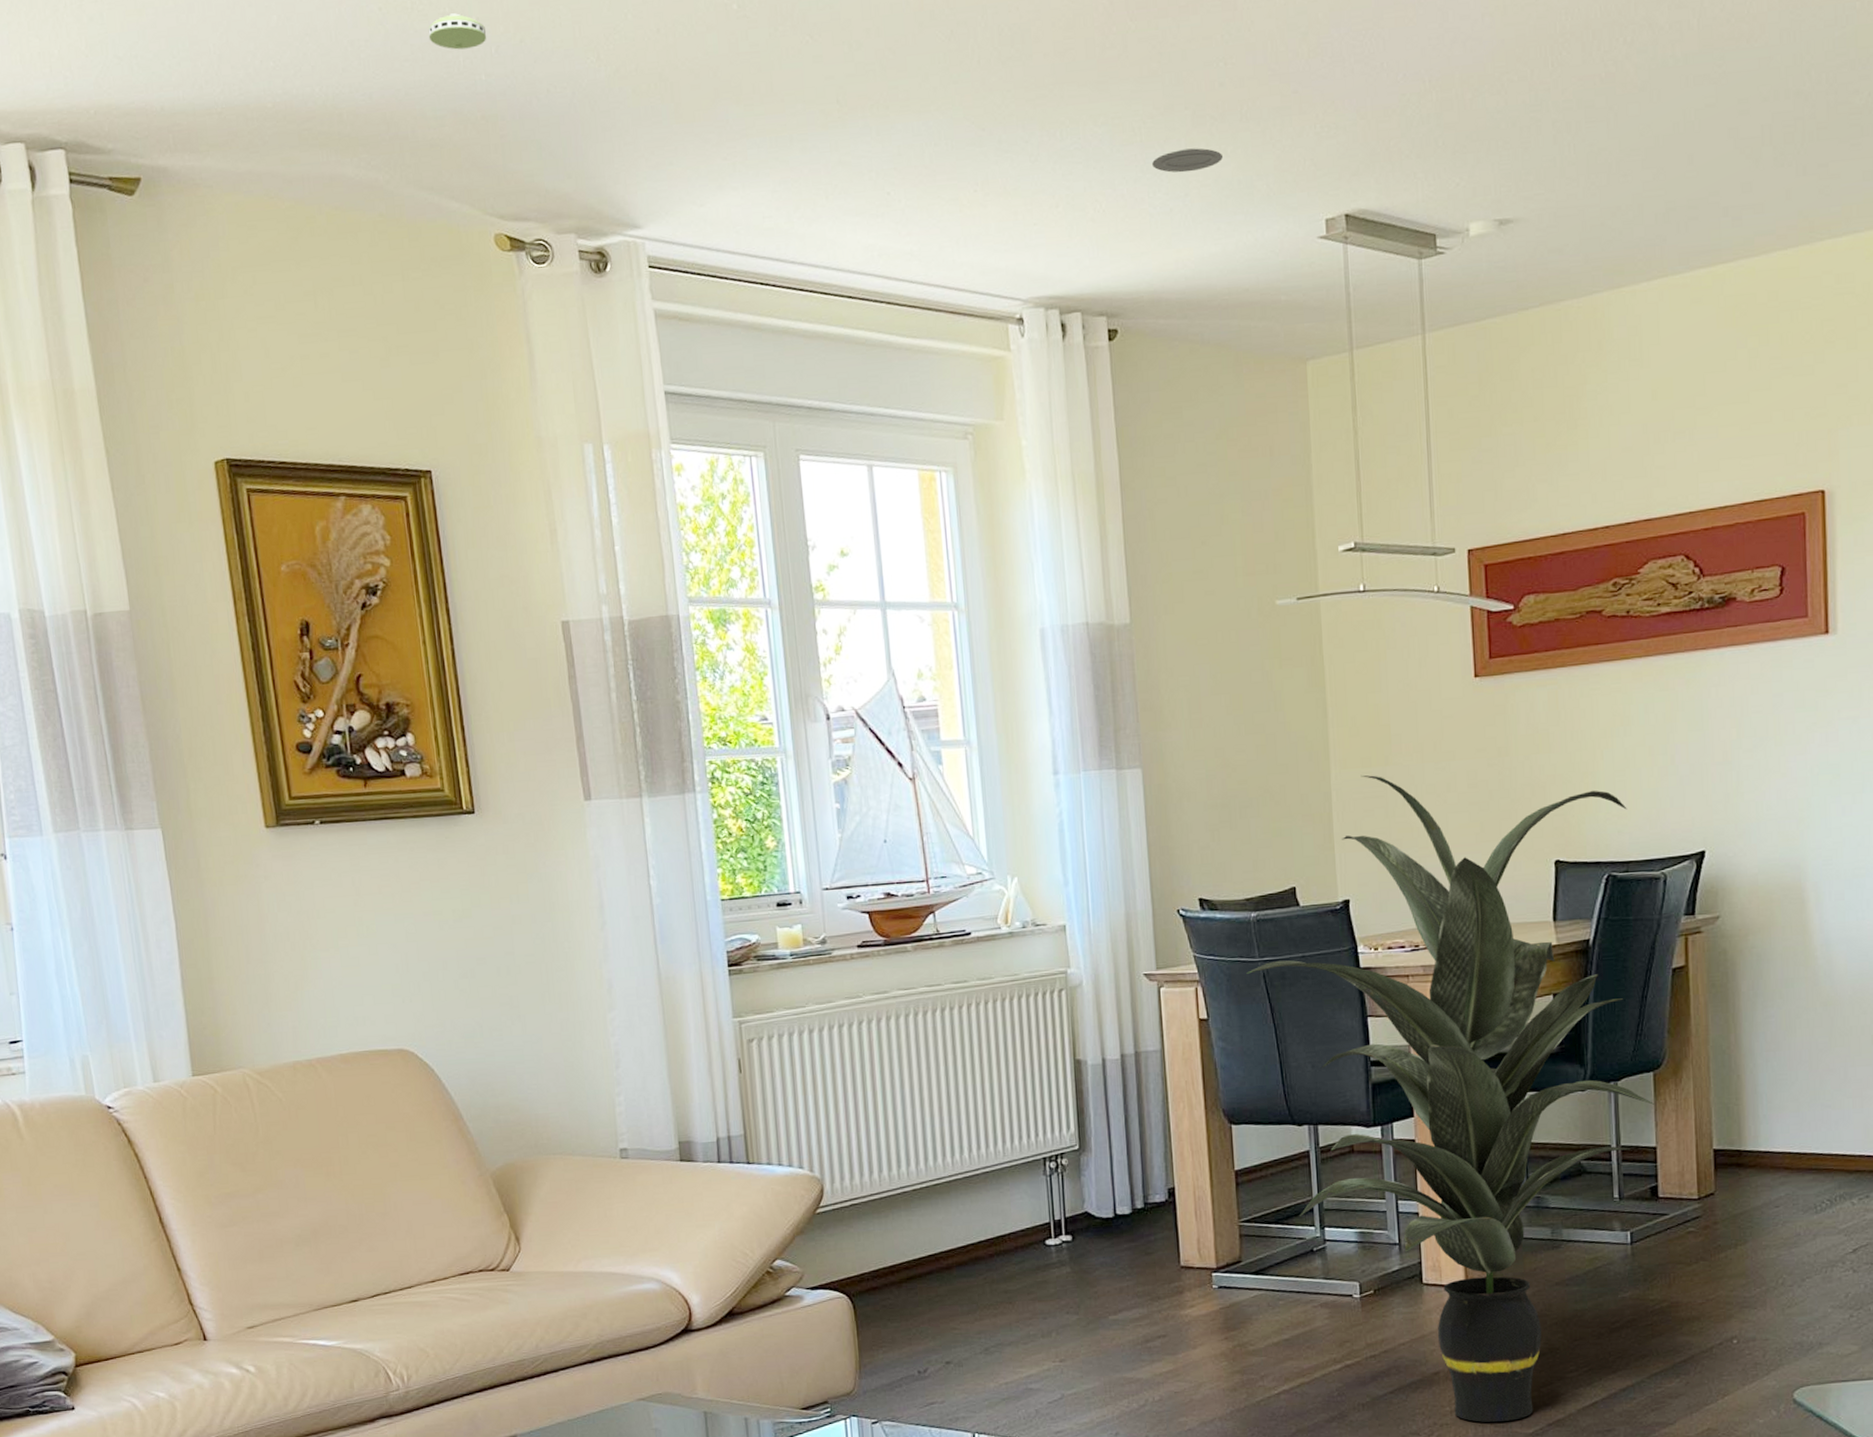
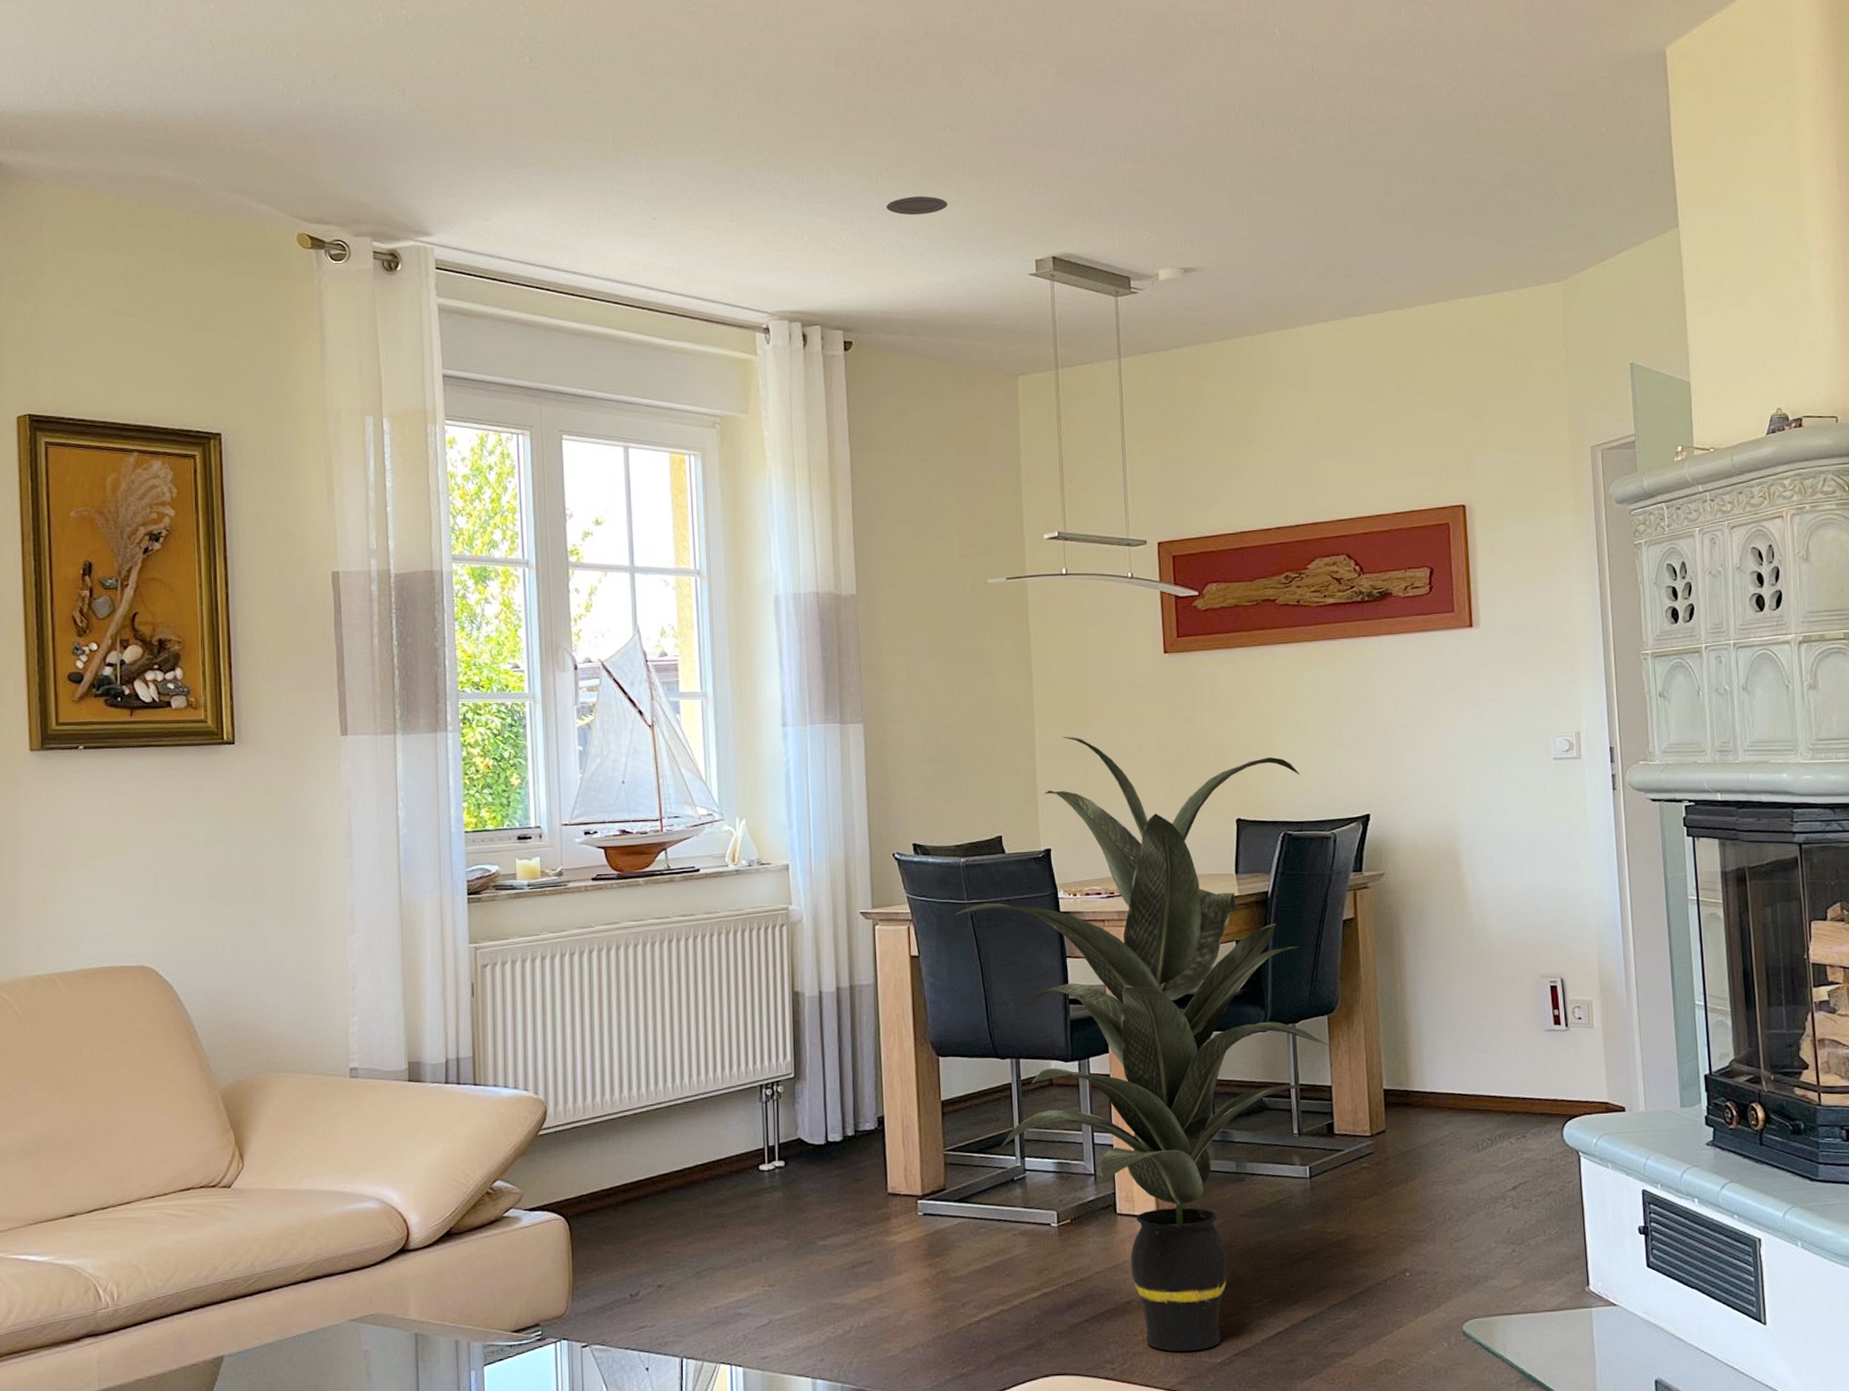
smoke detector: present [428,13,487,50] -> none [252,50,305,80]

